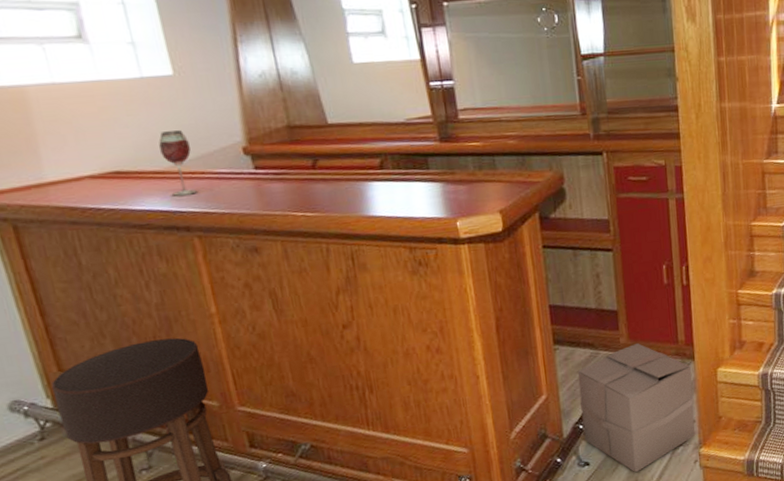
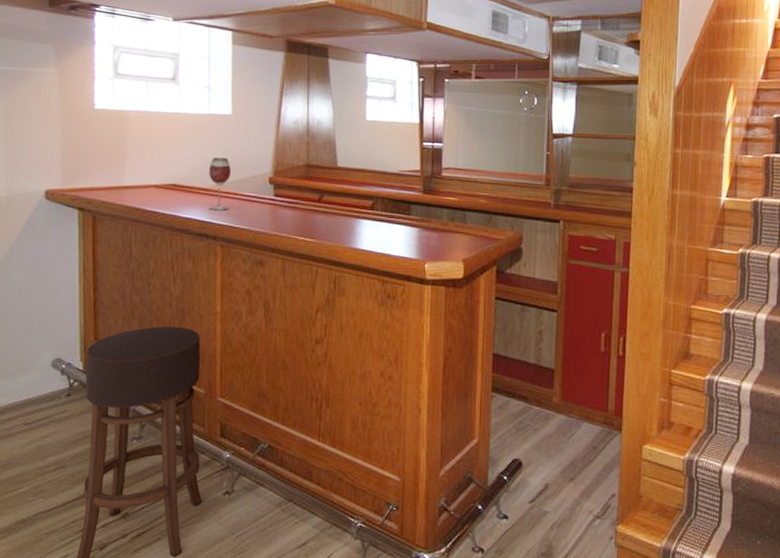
cardboard box: present [577,343,696,472] -> none [507,405,617,536]

